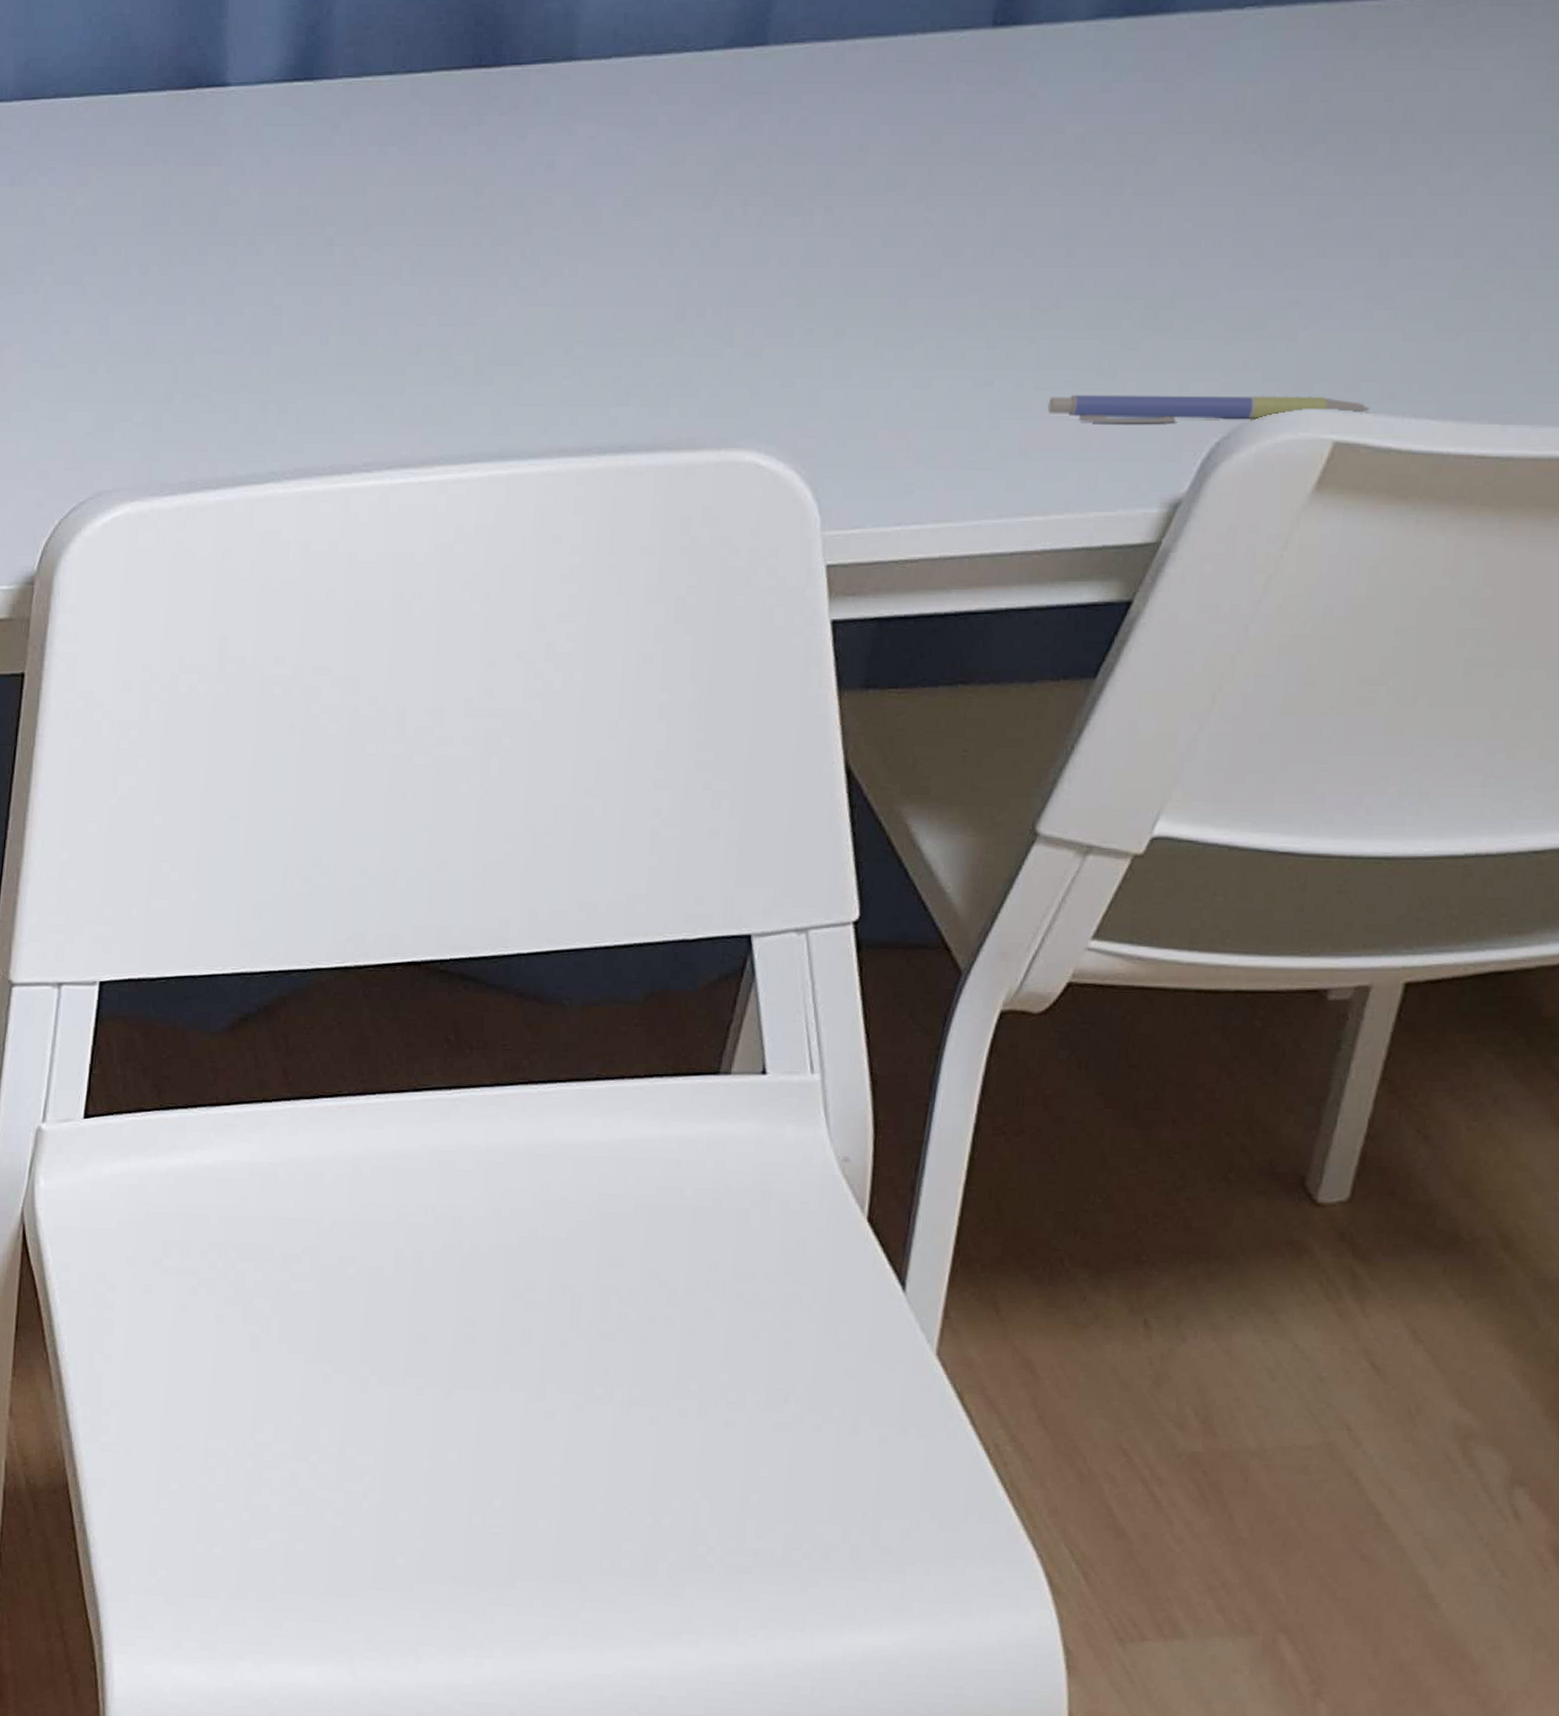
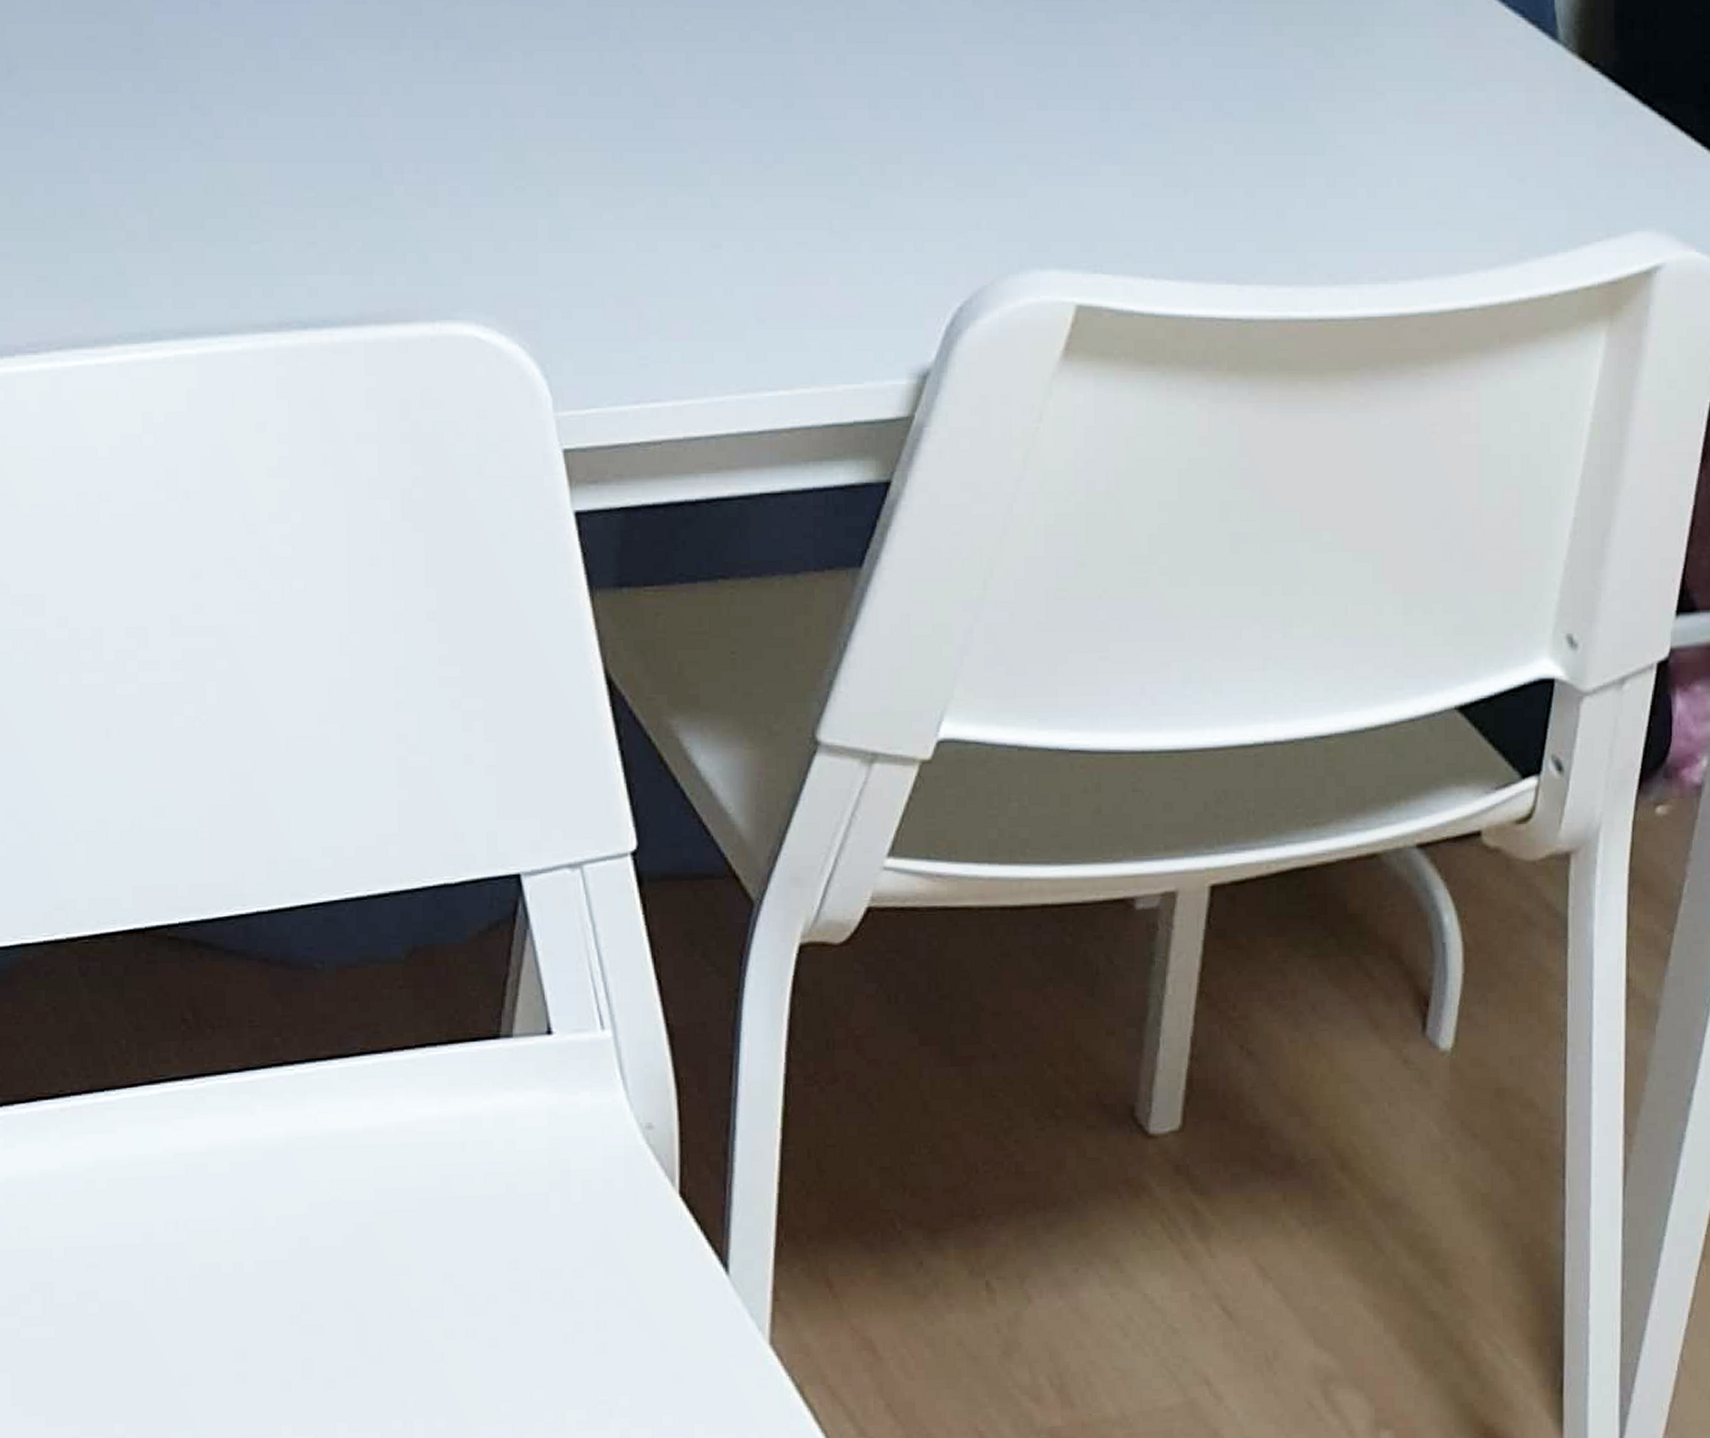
pen: present [1047,394,1370,424] -> none [781,257,1109,288]

